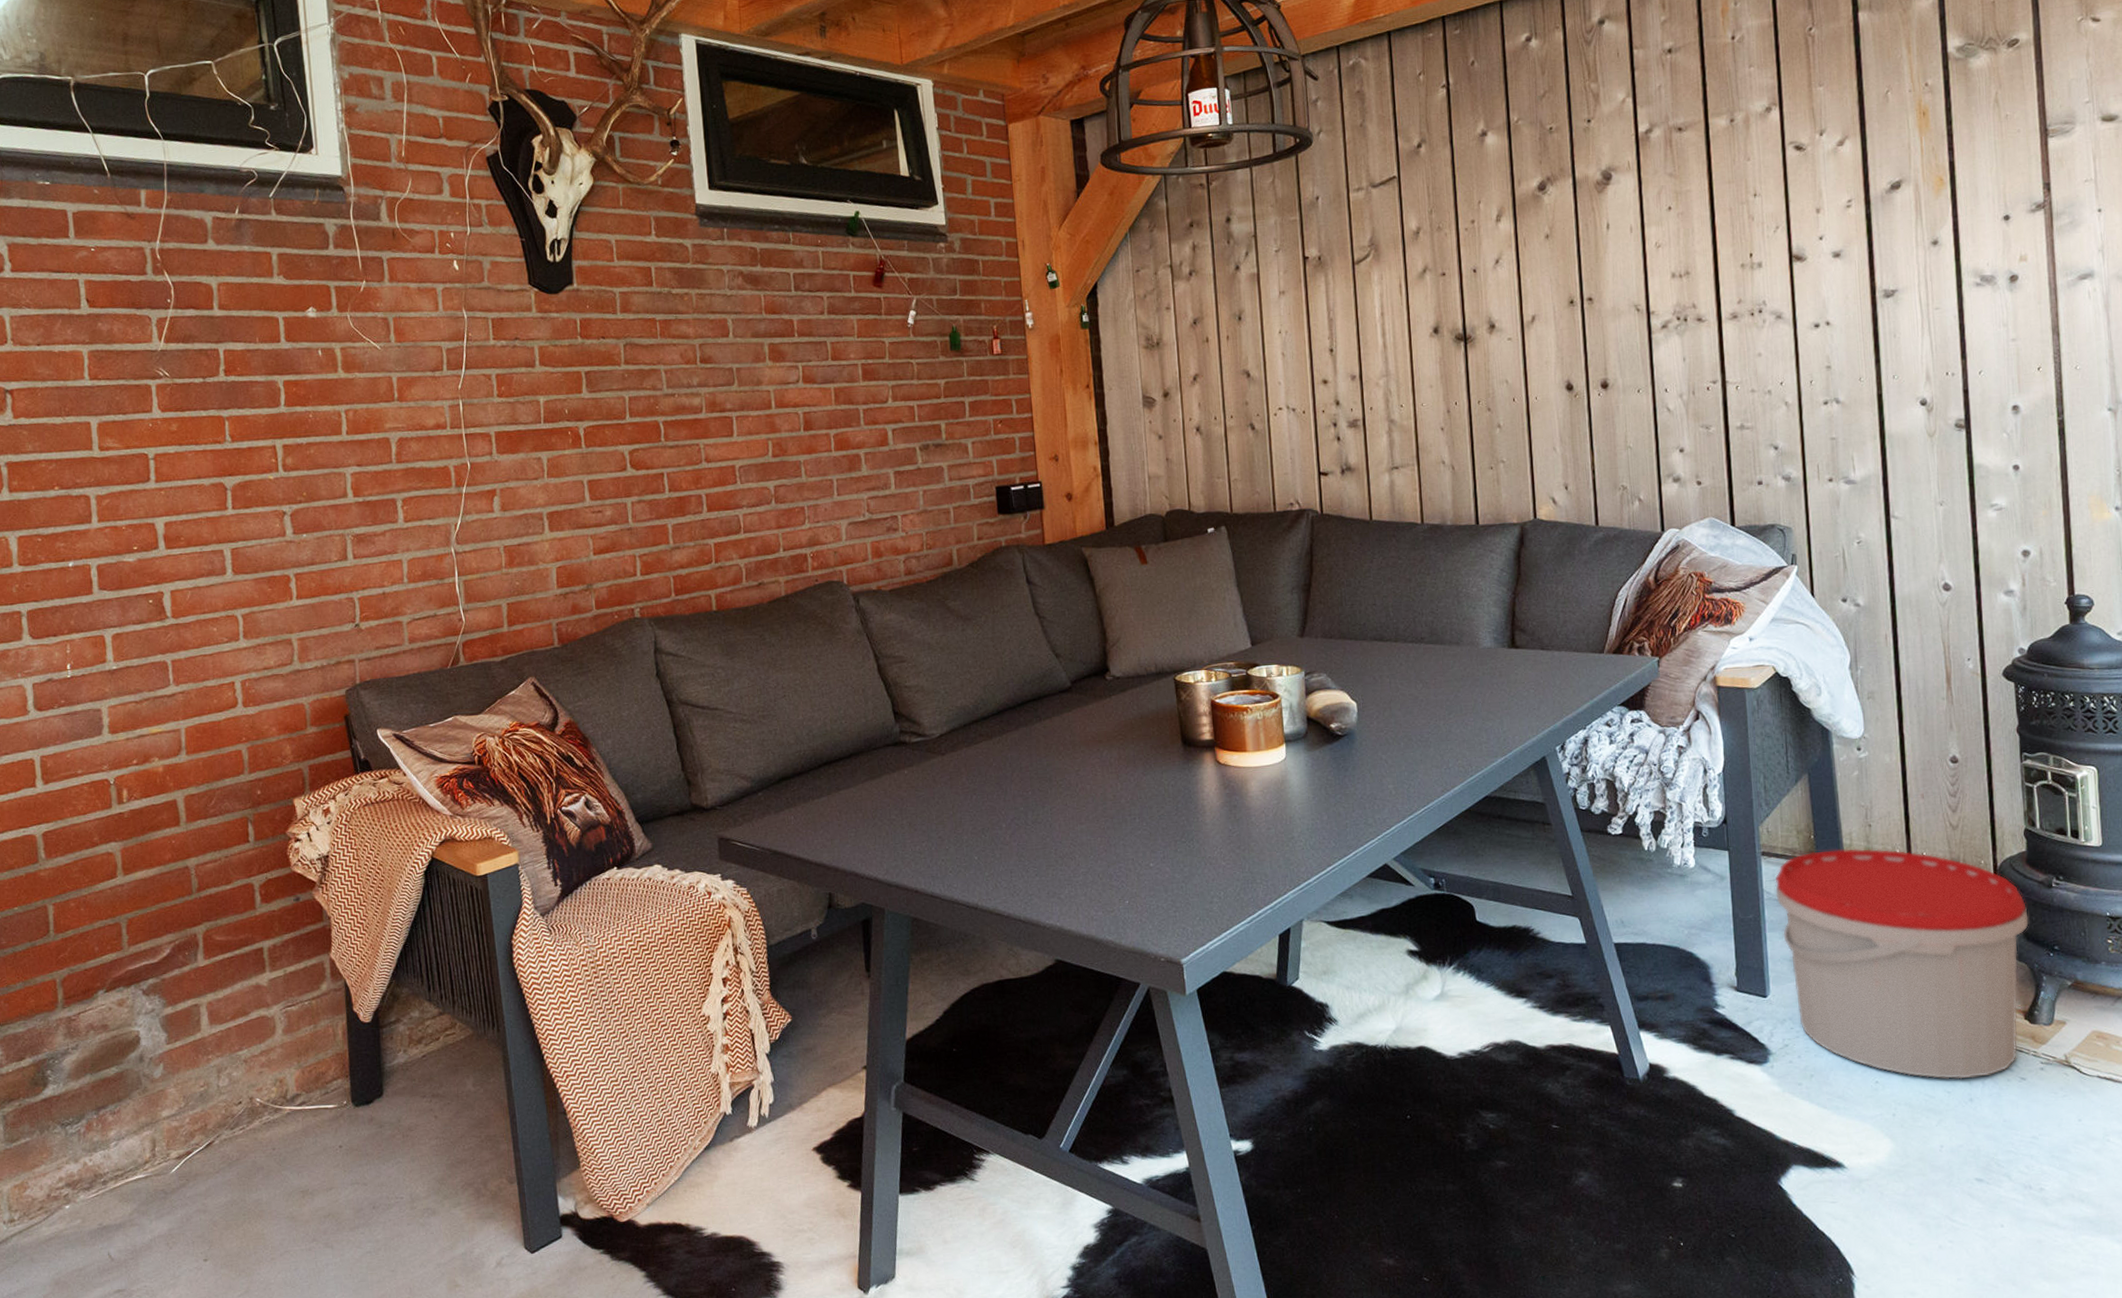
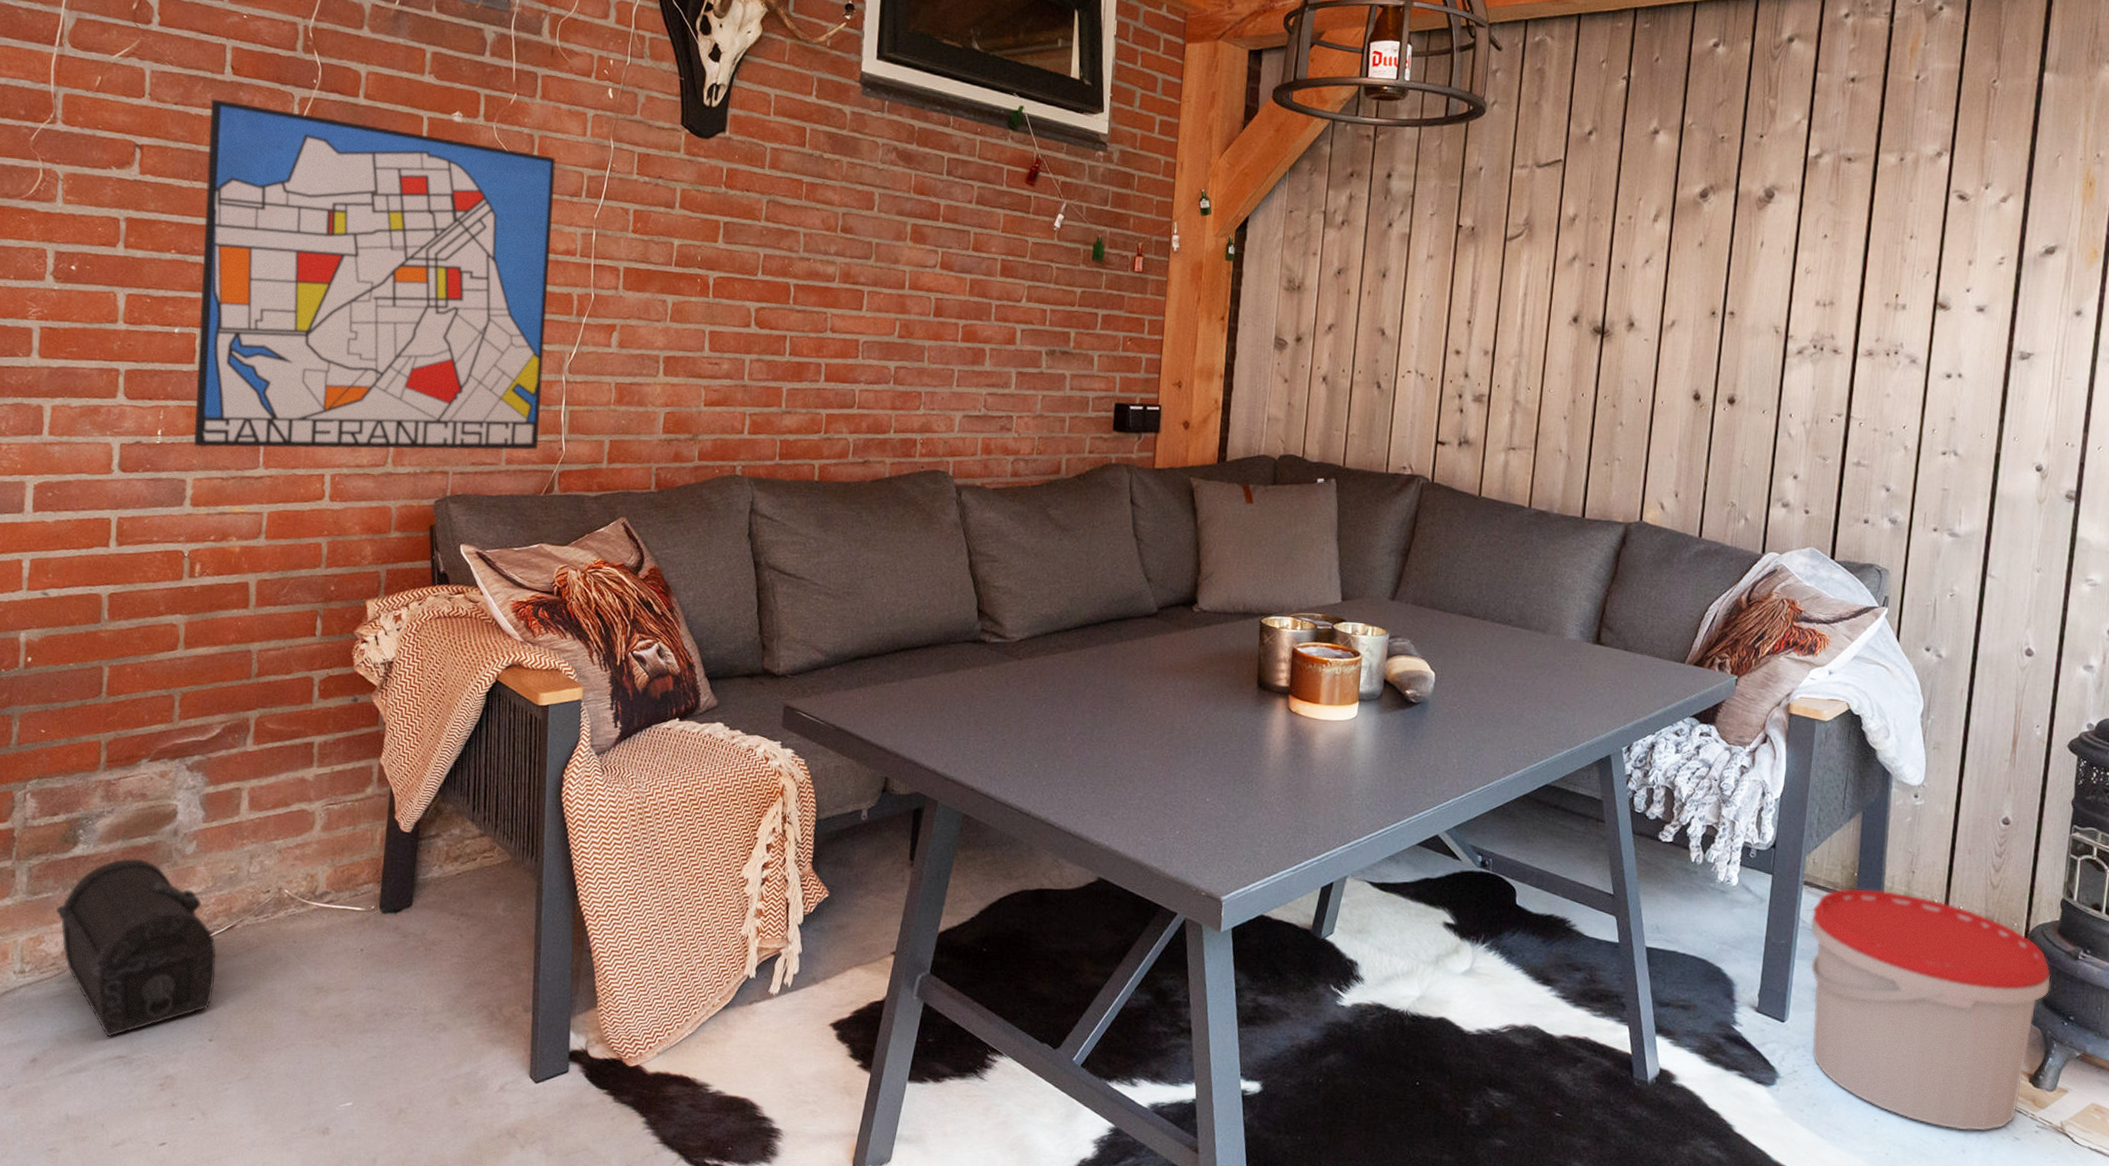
treasure chest: none [36,1089,202,1273] -> present [56,858,217,1038]
wall art: none [72,333,438,675] -> present [194,99,556,451]

